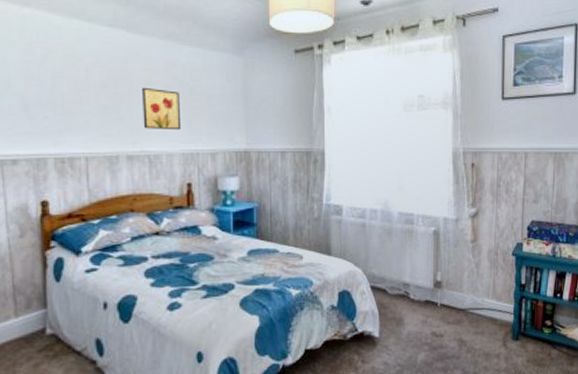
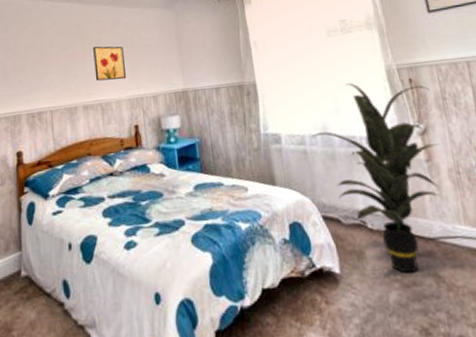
indoor plant: none [372,162,488,338] -> present [312,83,439,273]

